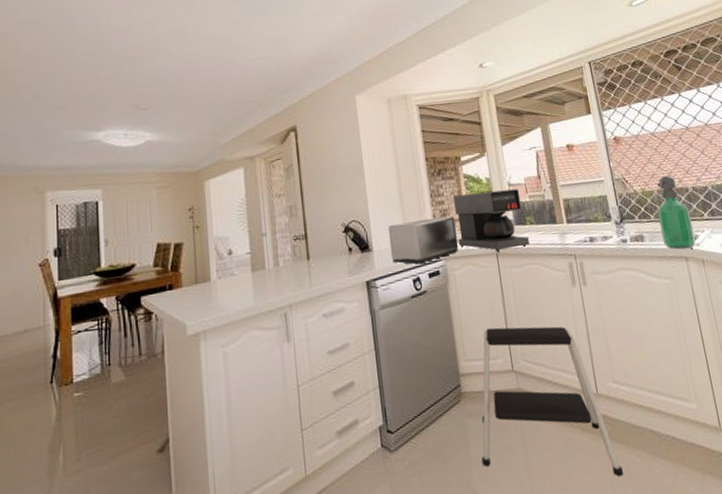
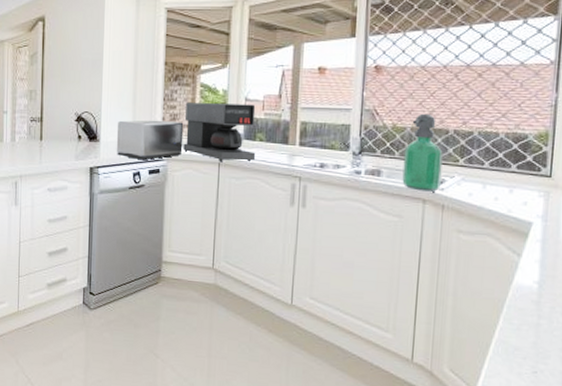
step stool: present [481,326,624,477] -> none [168,228,301,377]

